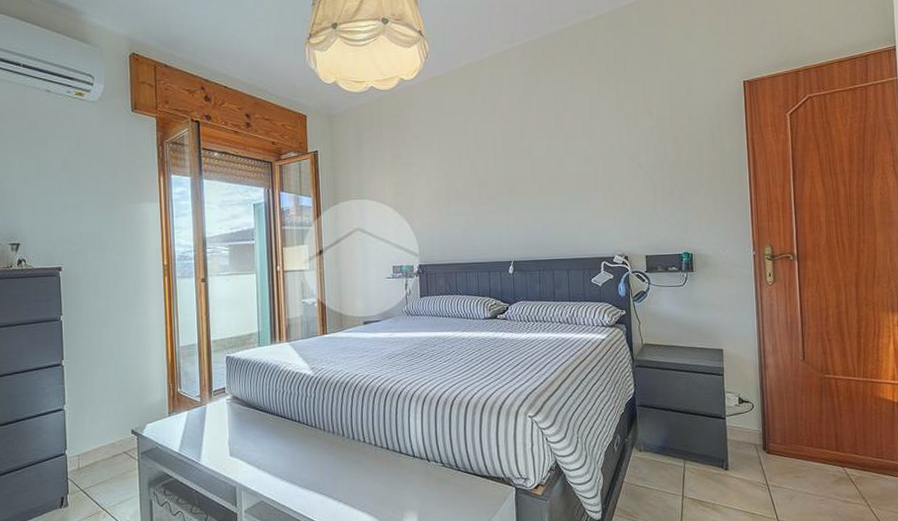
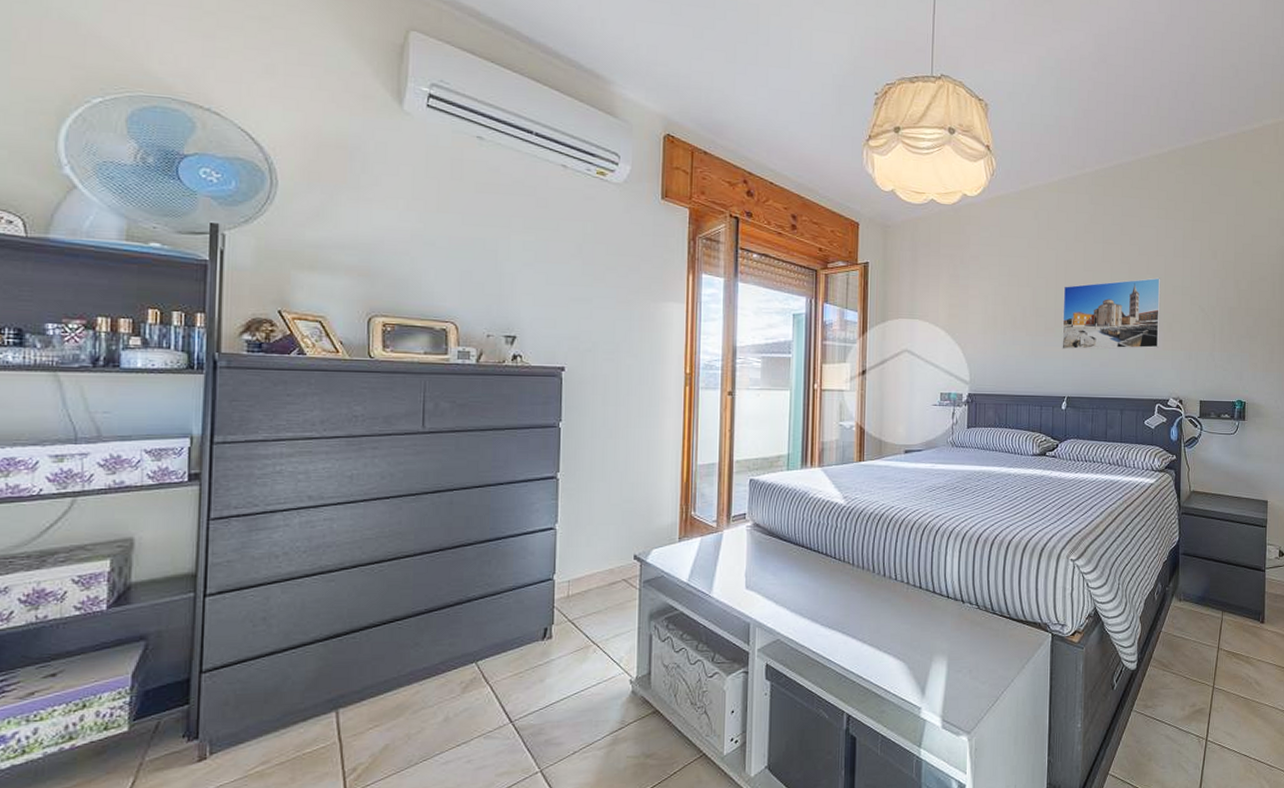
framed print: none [502,140,601,216] -> present [1062,277,1161,350]

